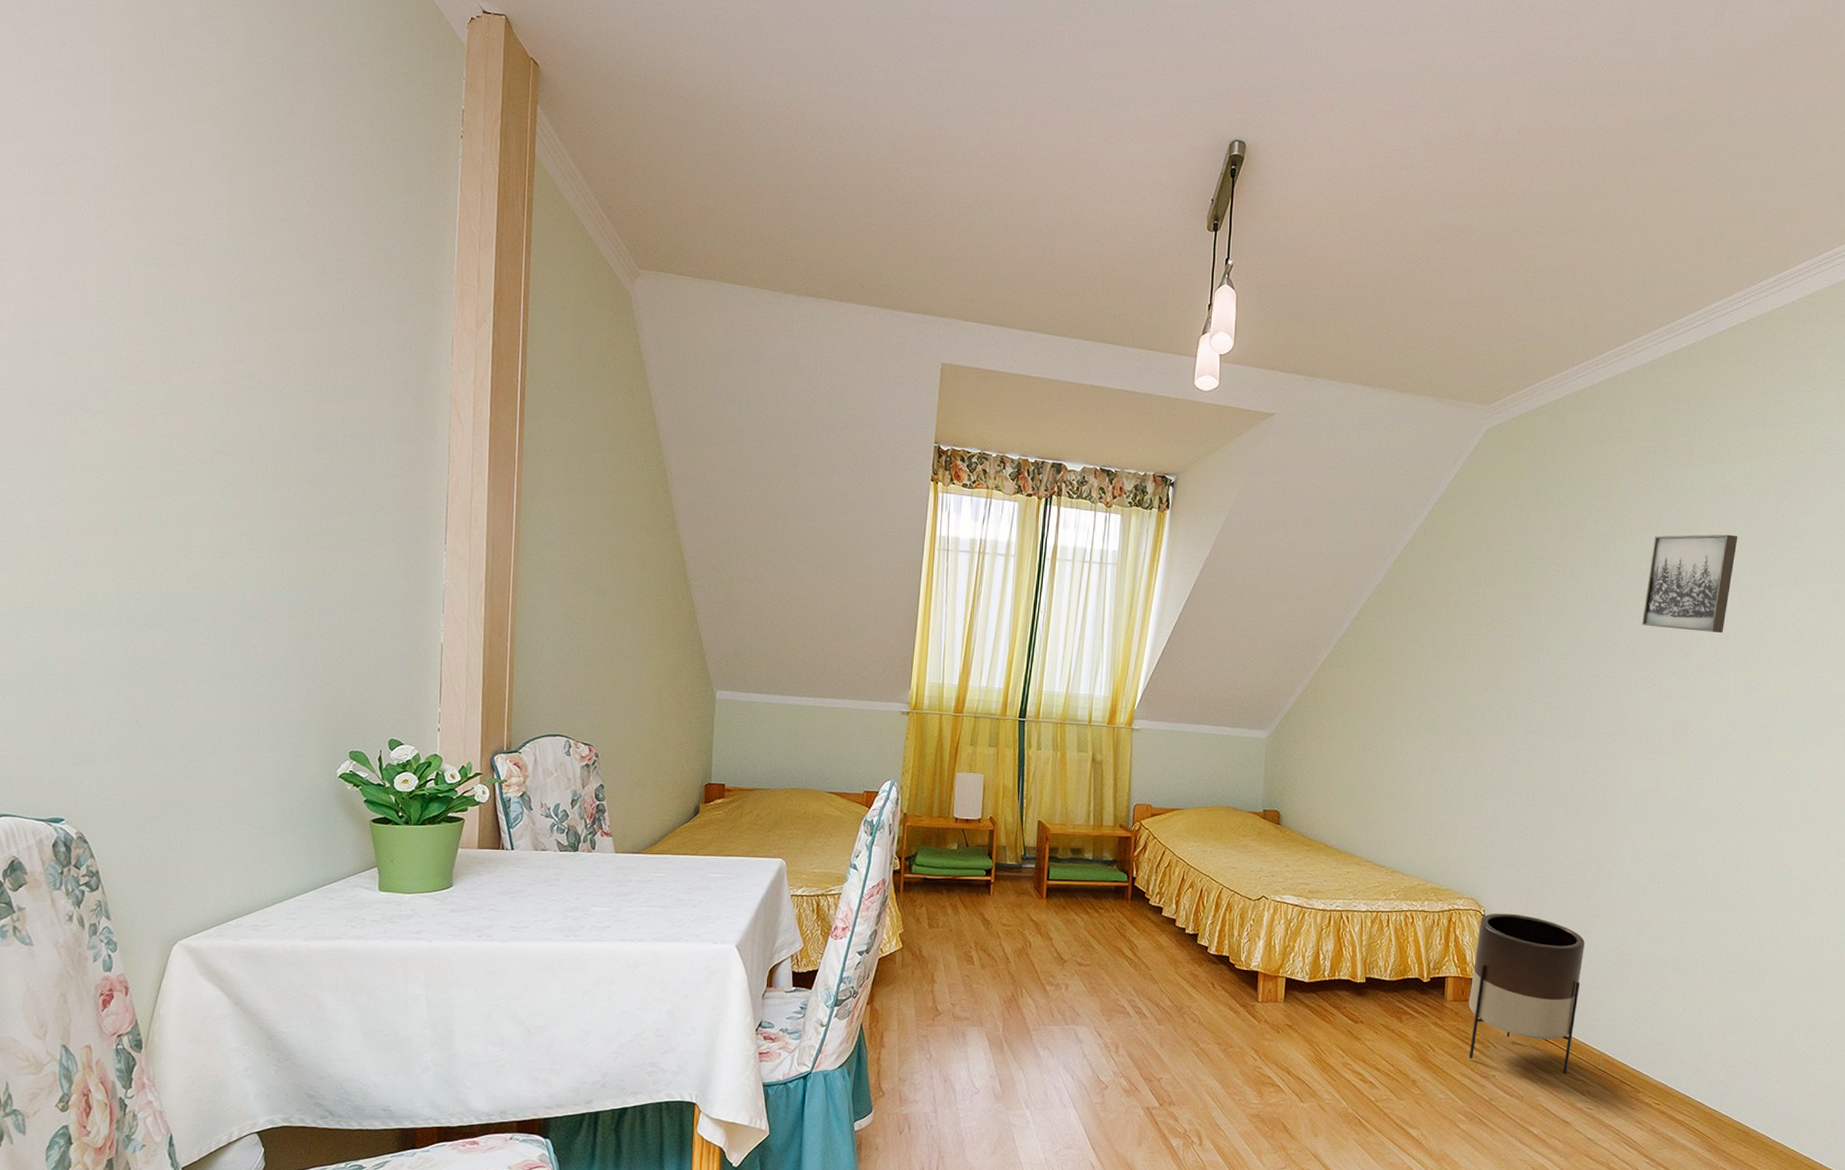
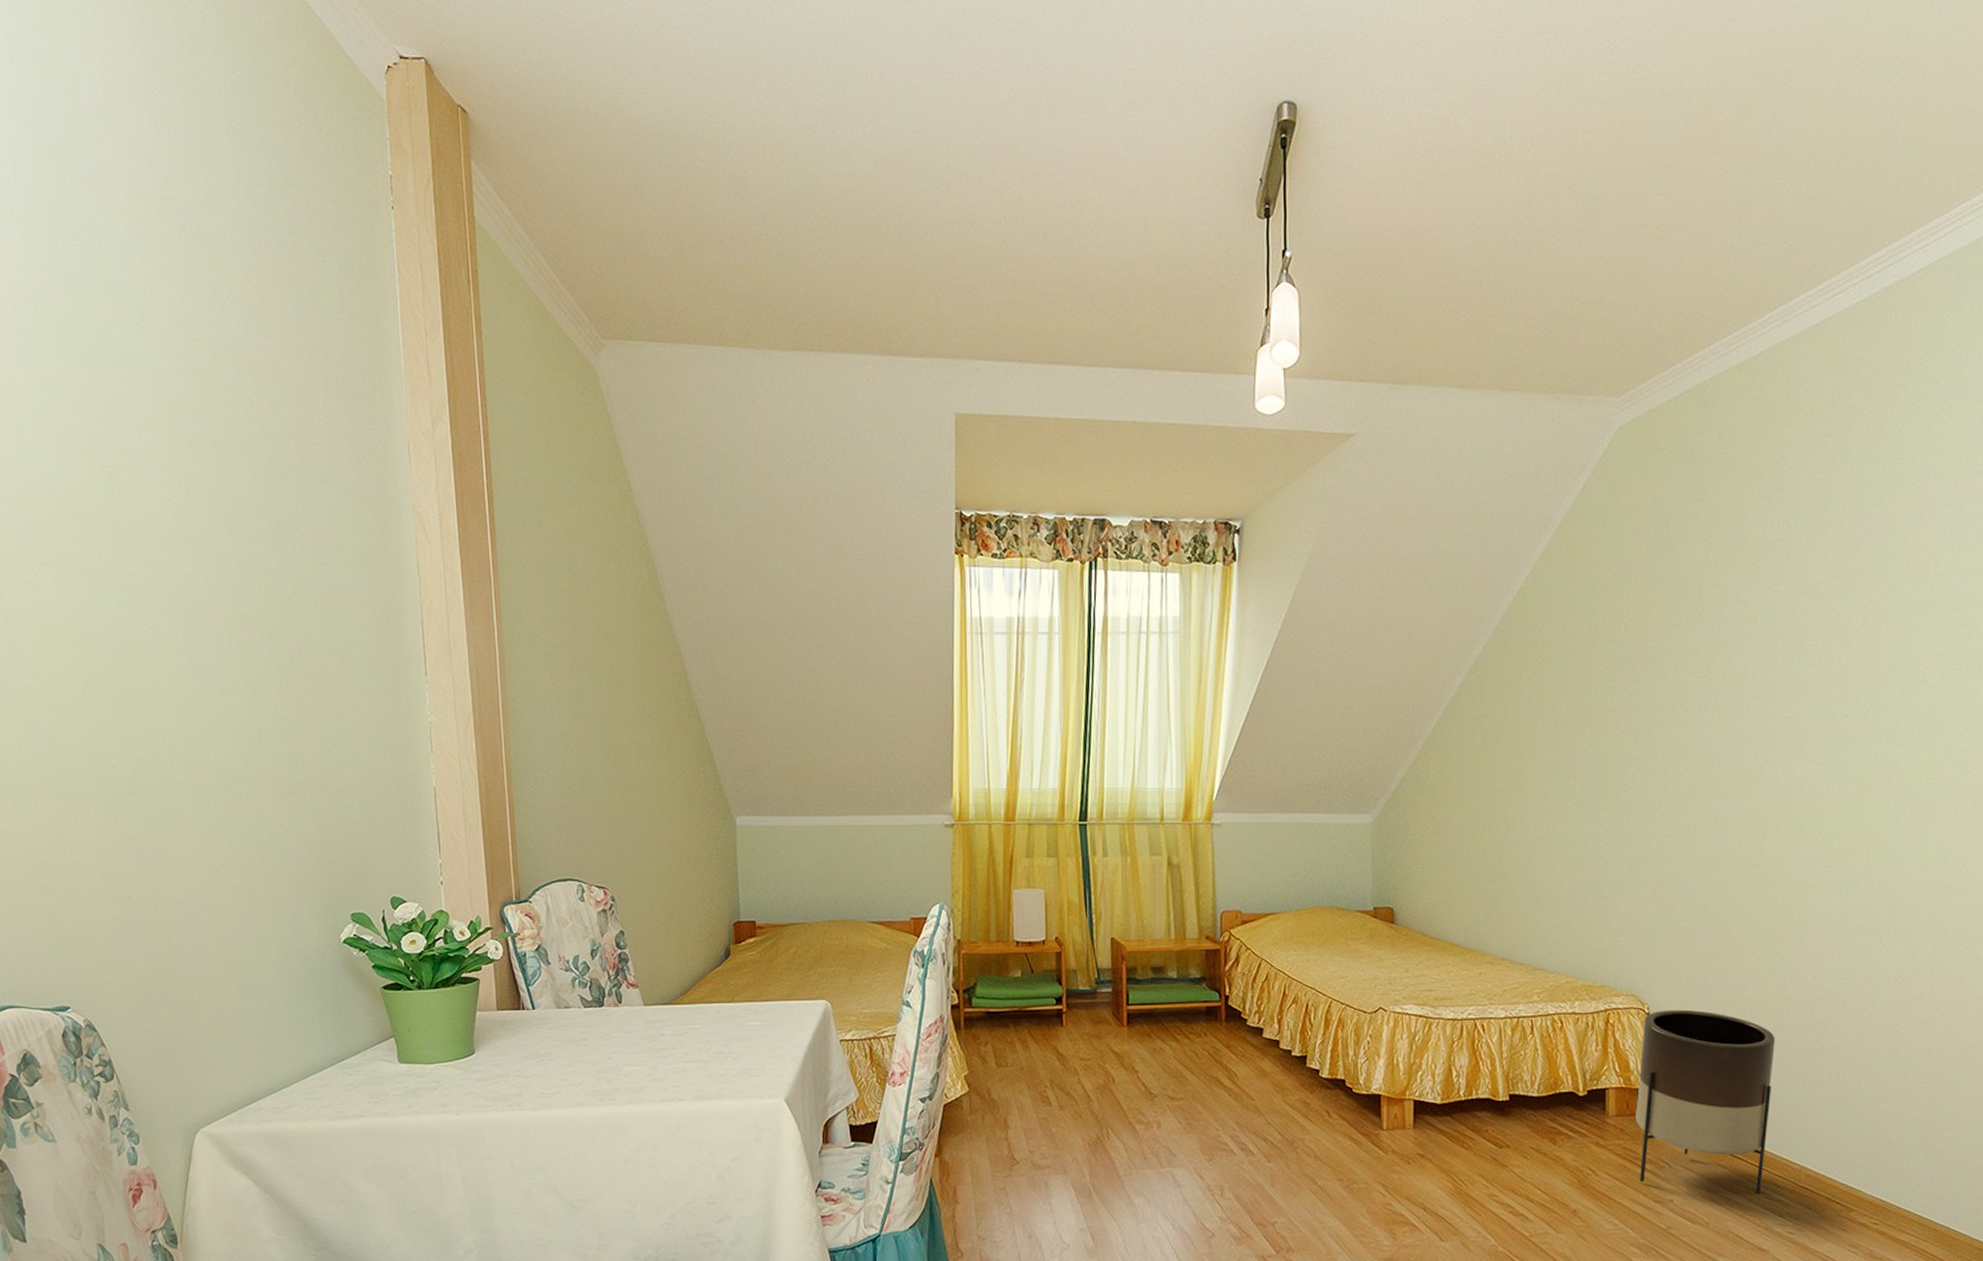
wall art: present [1641,534,1738,634] -> none [1827,528,1947,653]

